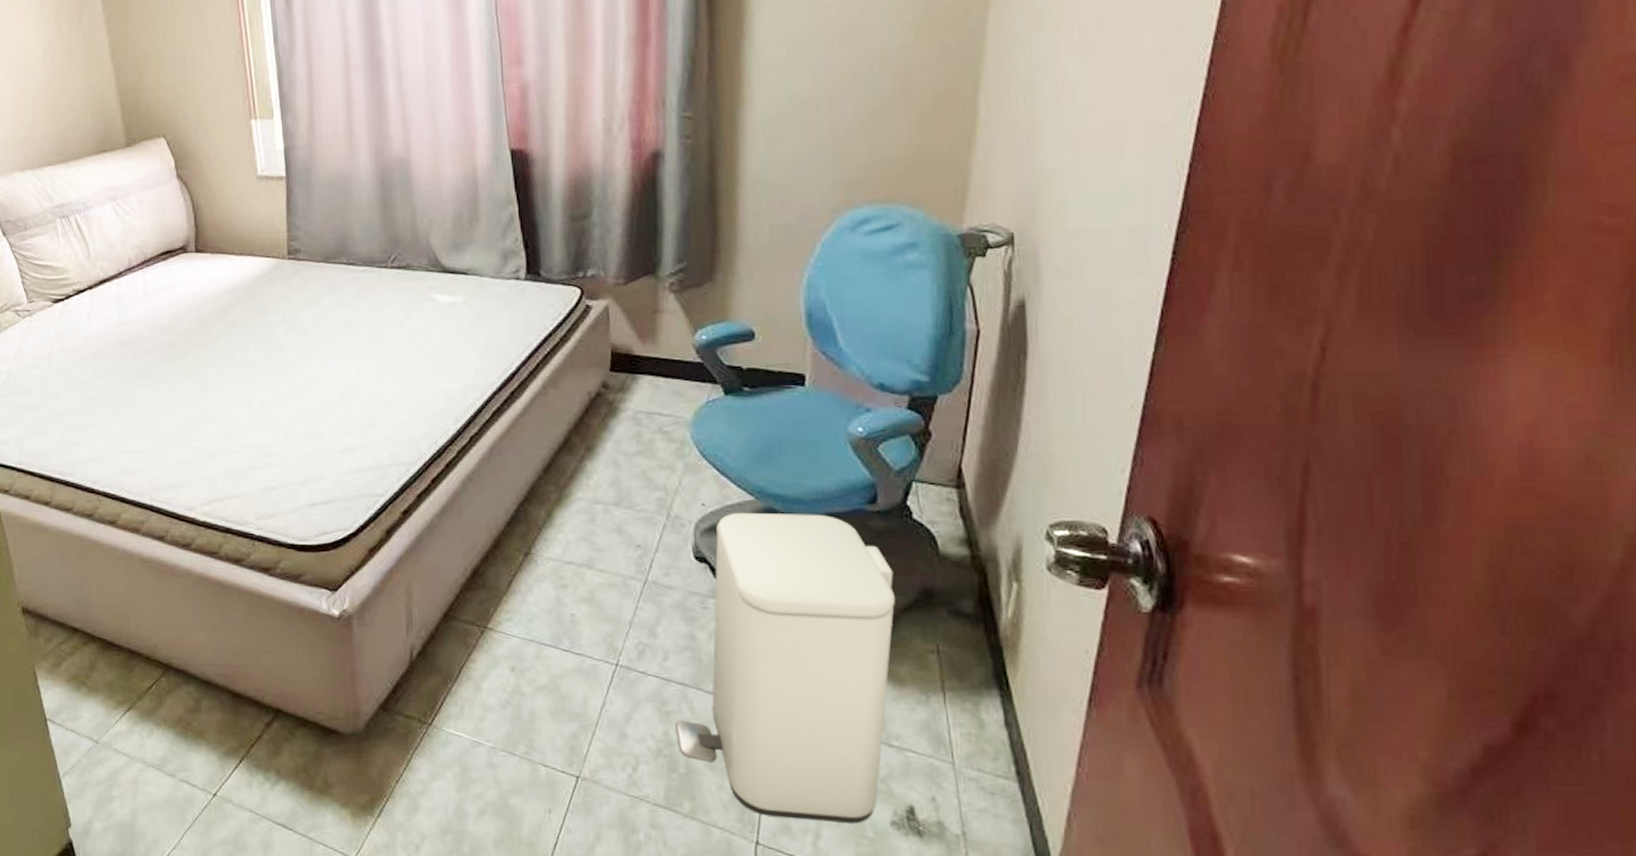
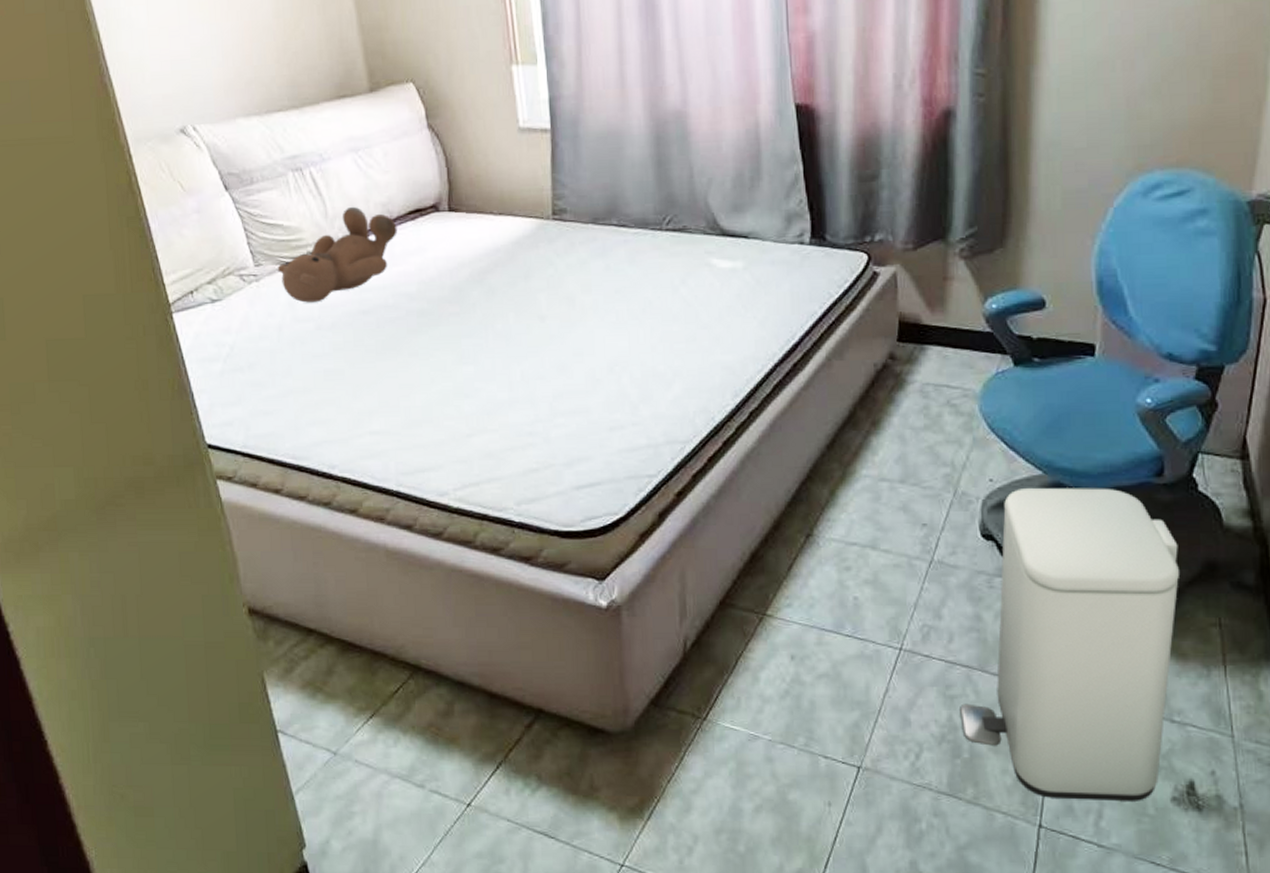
teddy bear: none [47,248,151,335] -> present [277,206,398,303]

